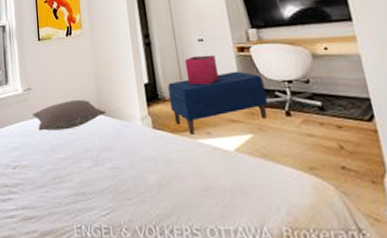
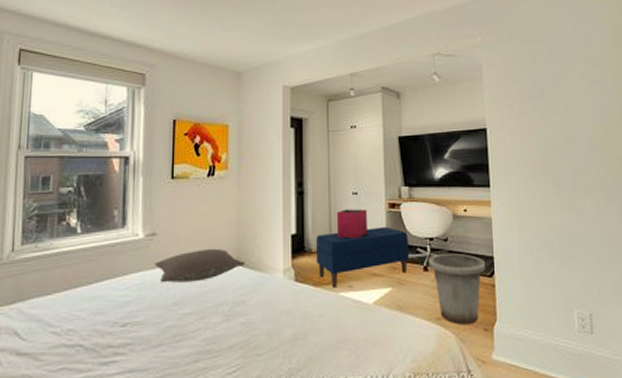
trash can: none [289,95,362,175] -> present [428,253,485,324]

